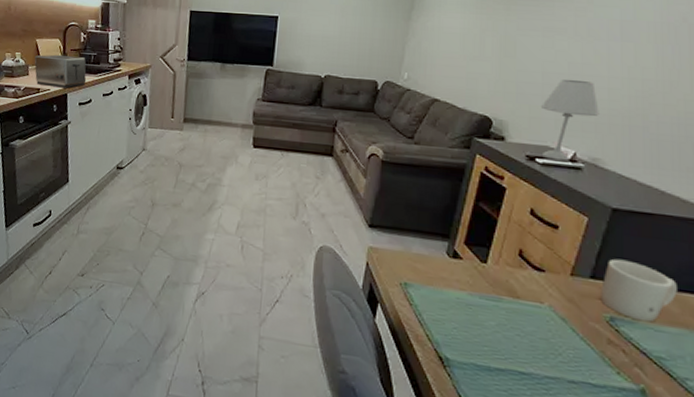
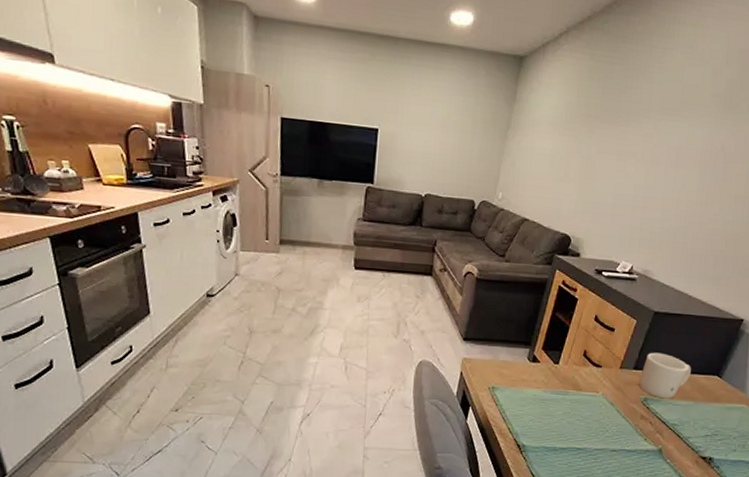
toaster: present [34,54,87,89] -> none [89,164,161,206]
table lamp: present [541,78,599,163] -> none [607,200,653,275]

